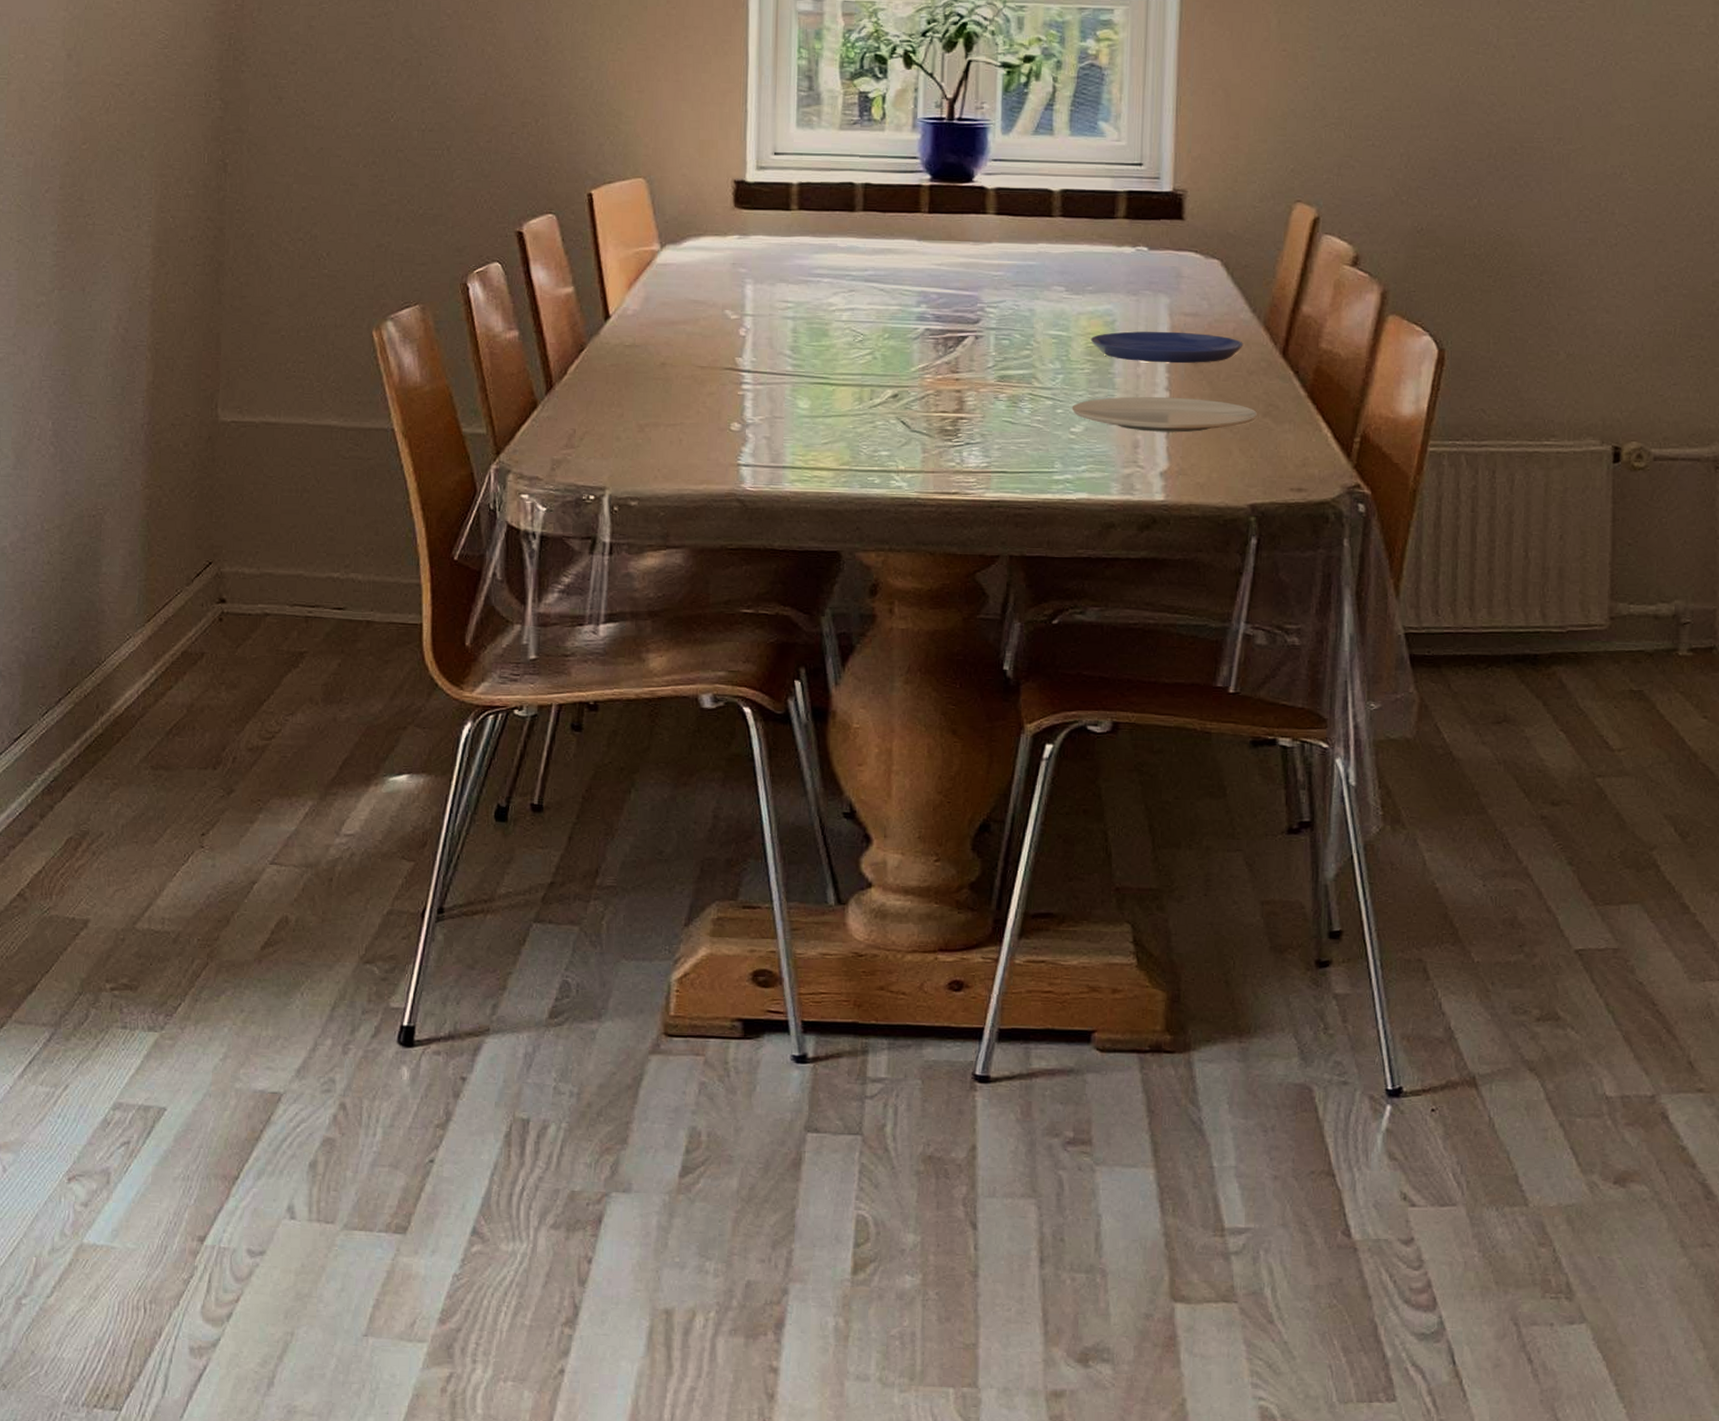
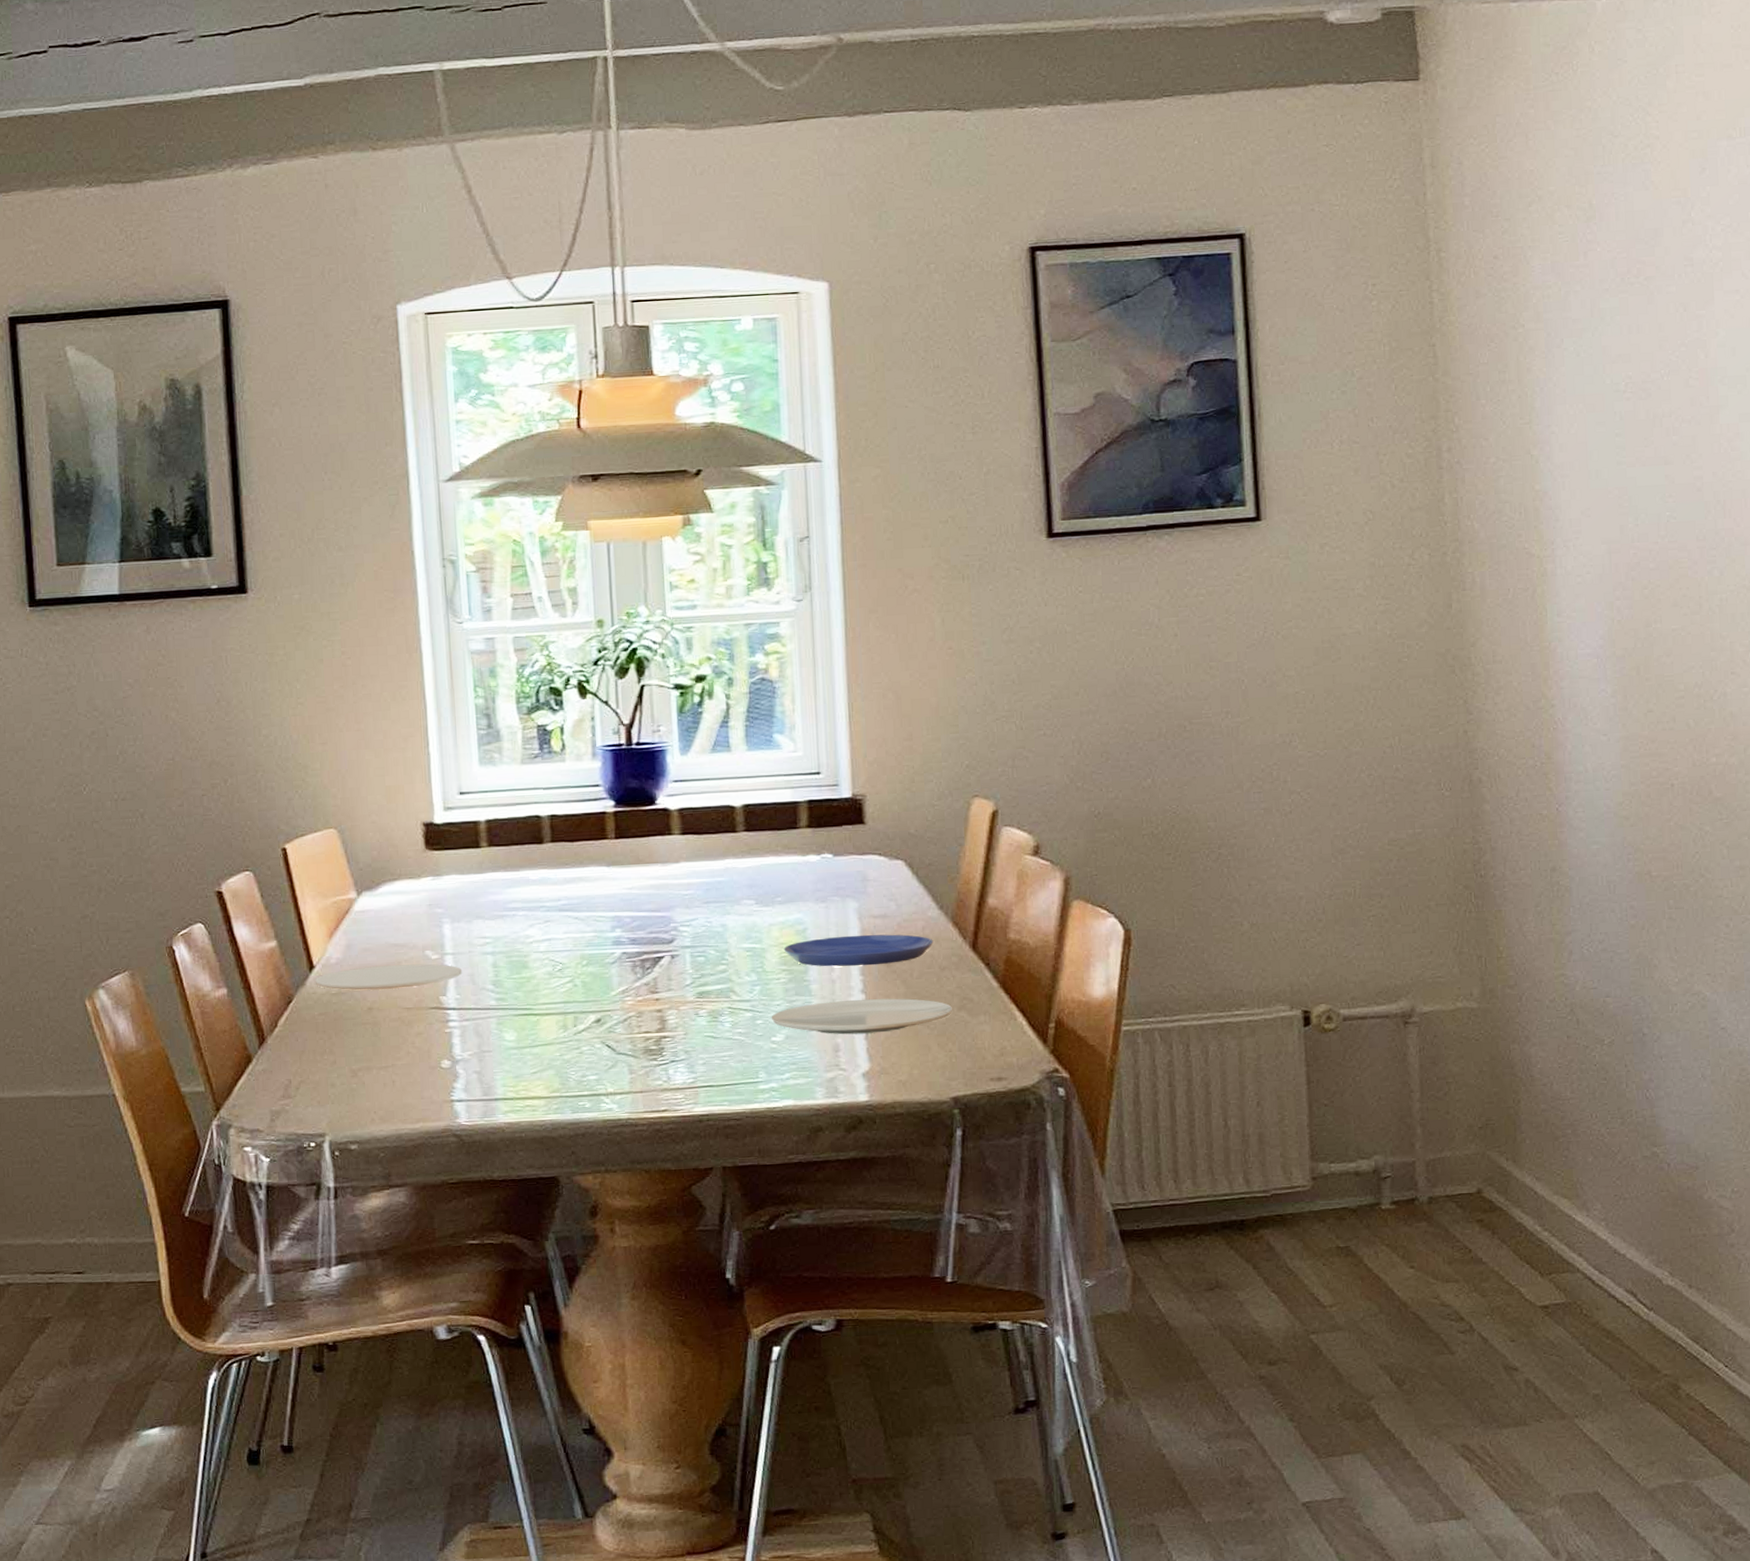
paper plate: none [609,321,761,346] -> present [314,964,463,991]

